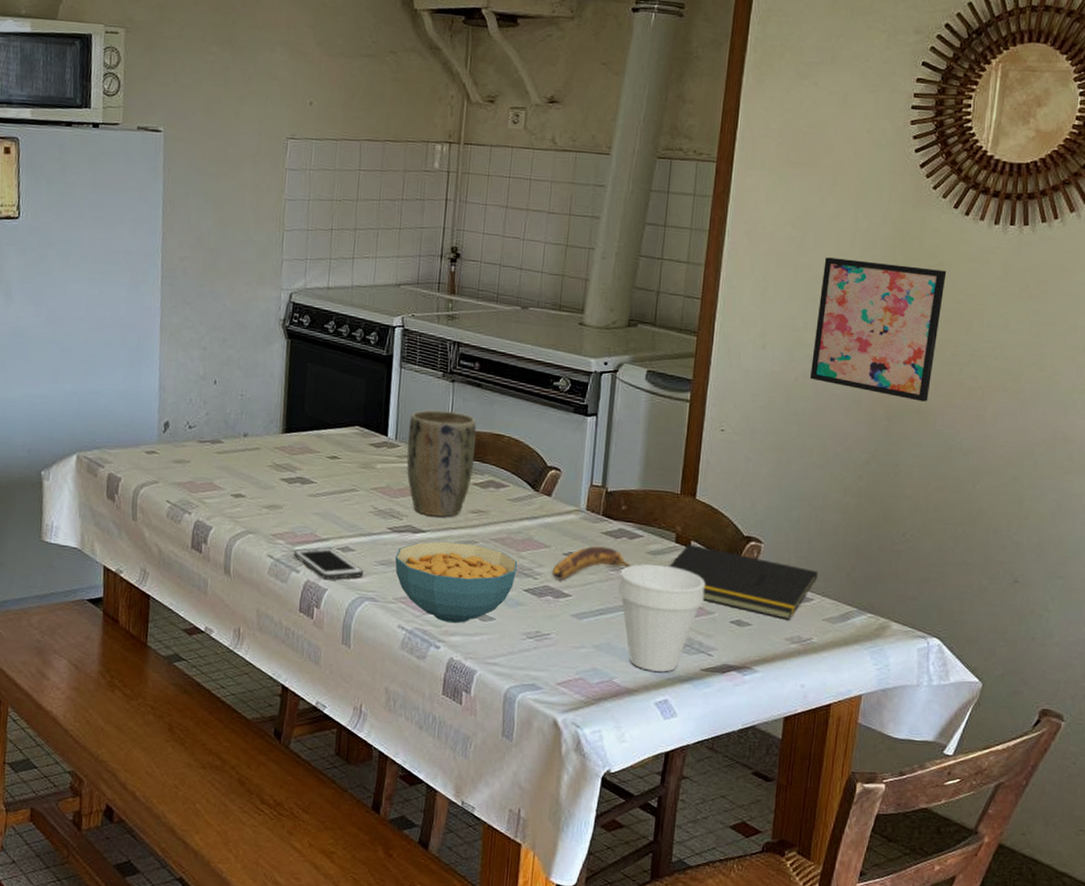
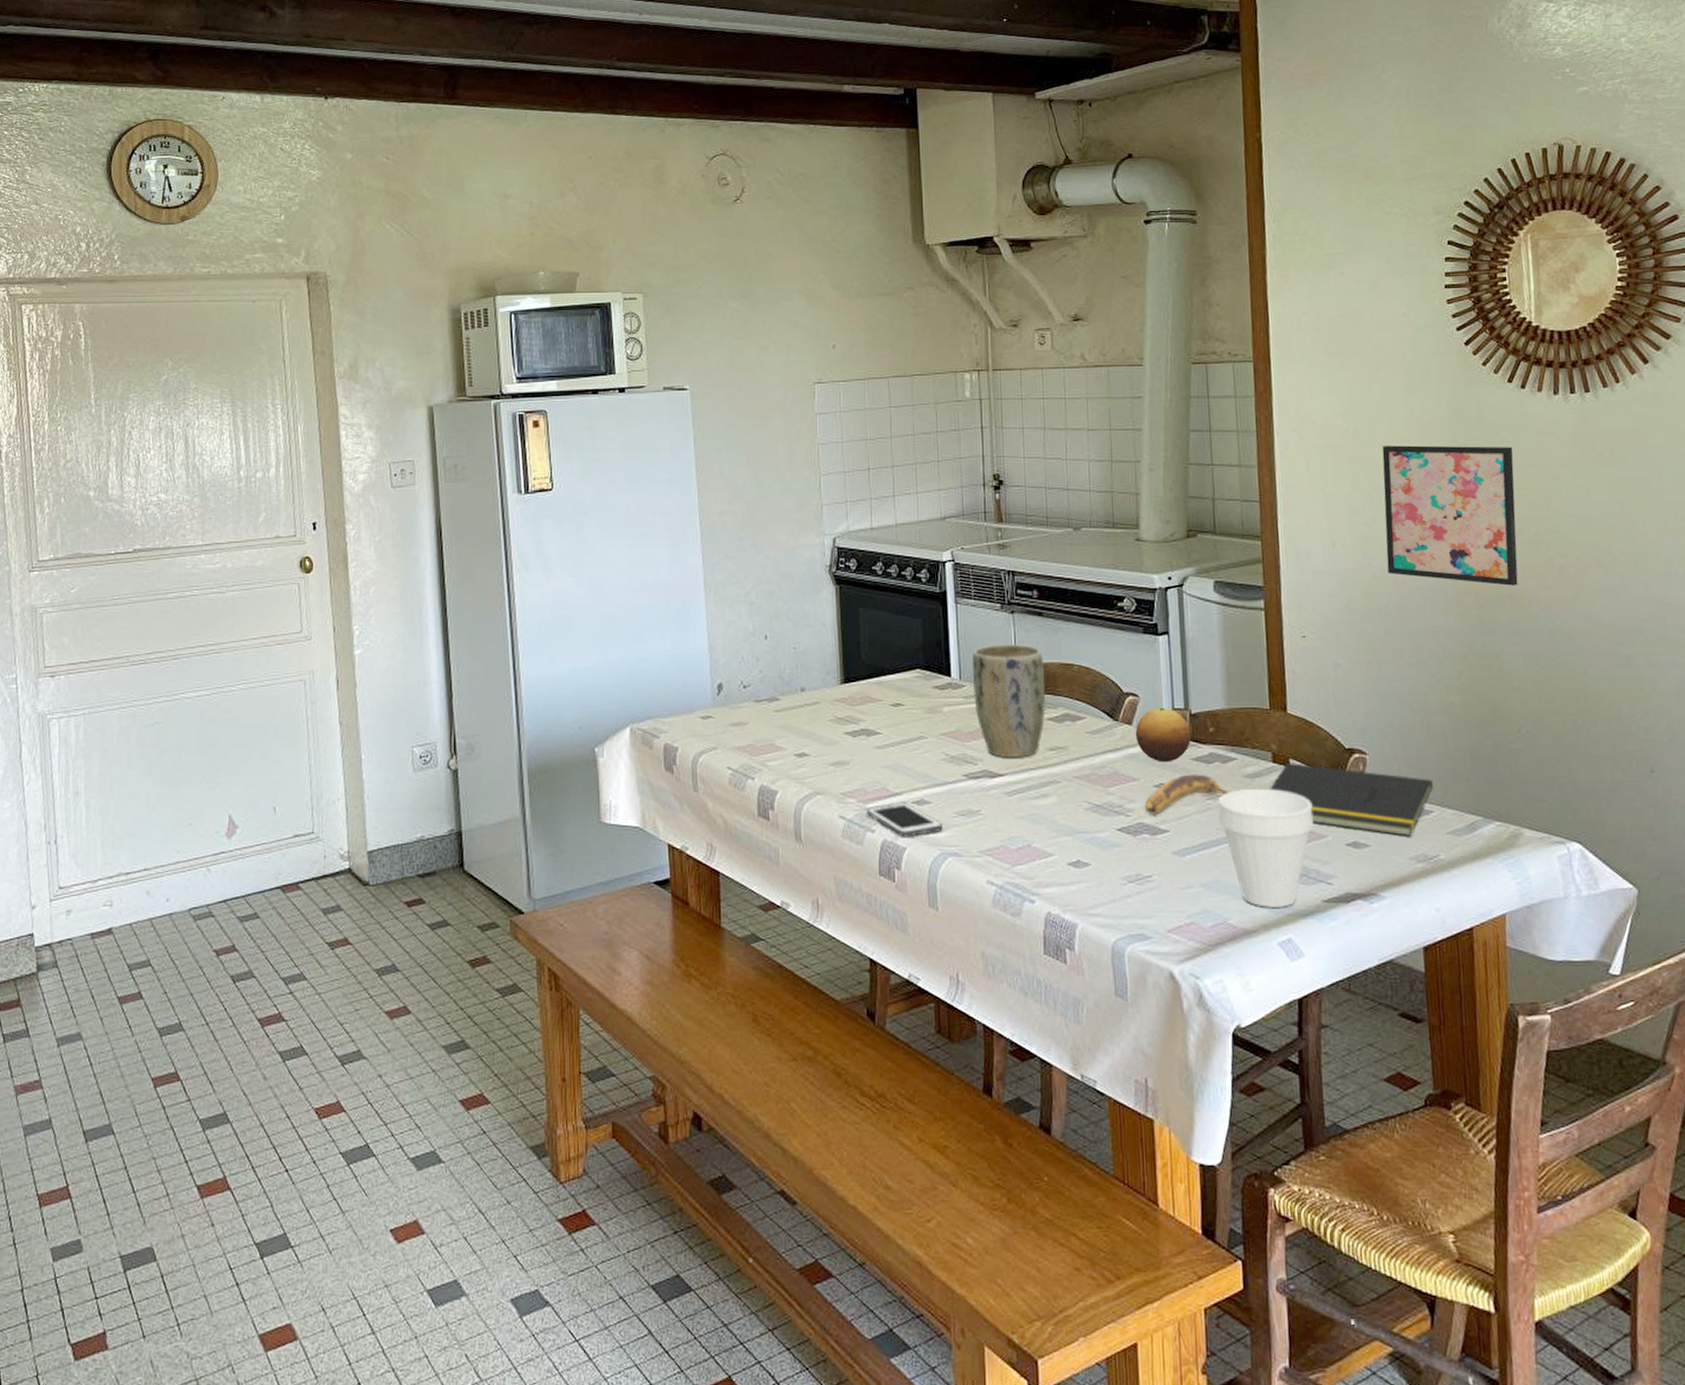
cereal bowl: present [394,541,518,624] -> none [974,784,1107,874]
fruit: none [552,482,605,534] -> present [1135,707,1192,763]

